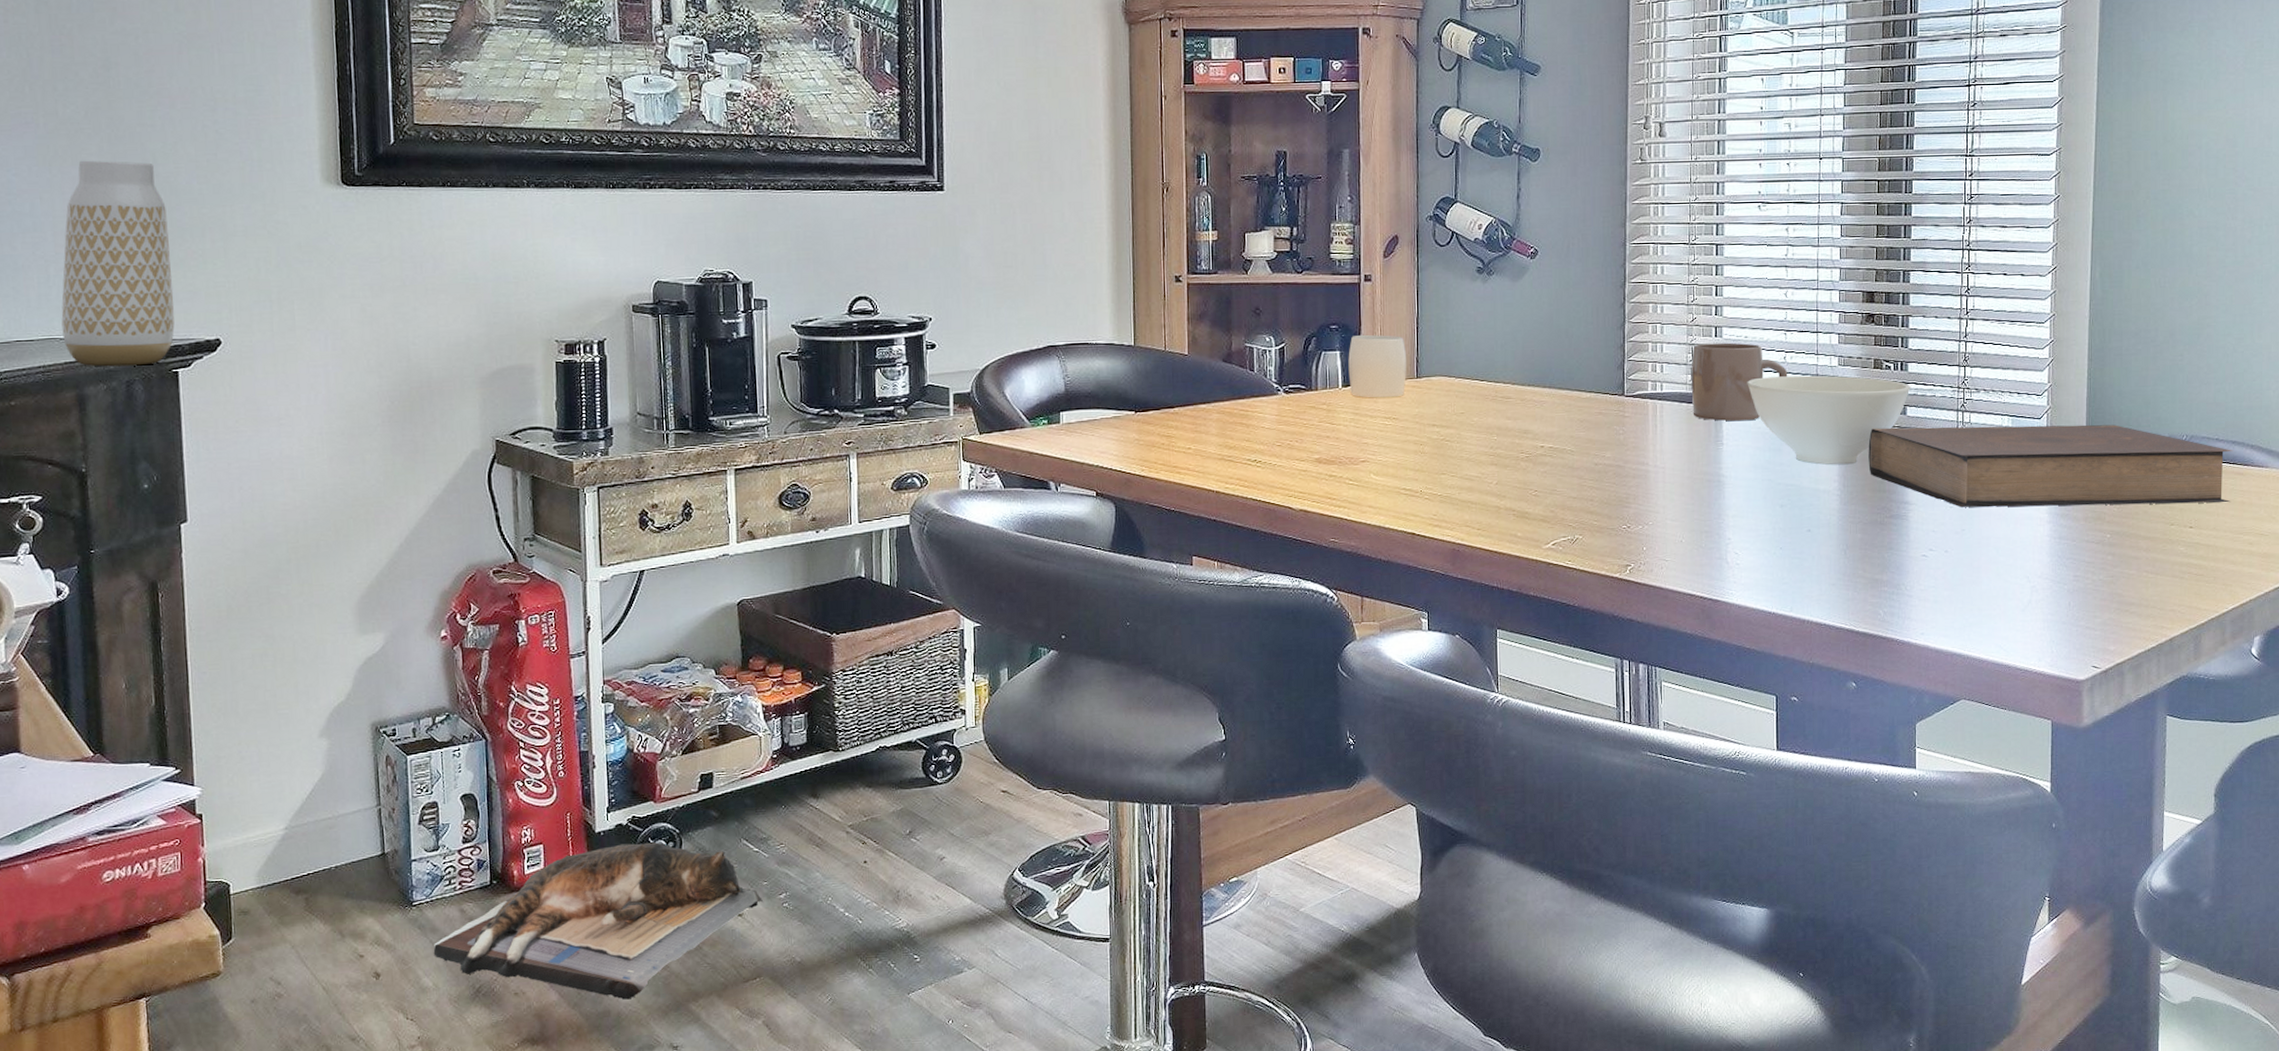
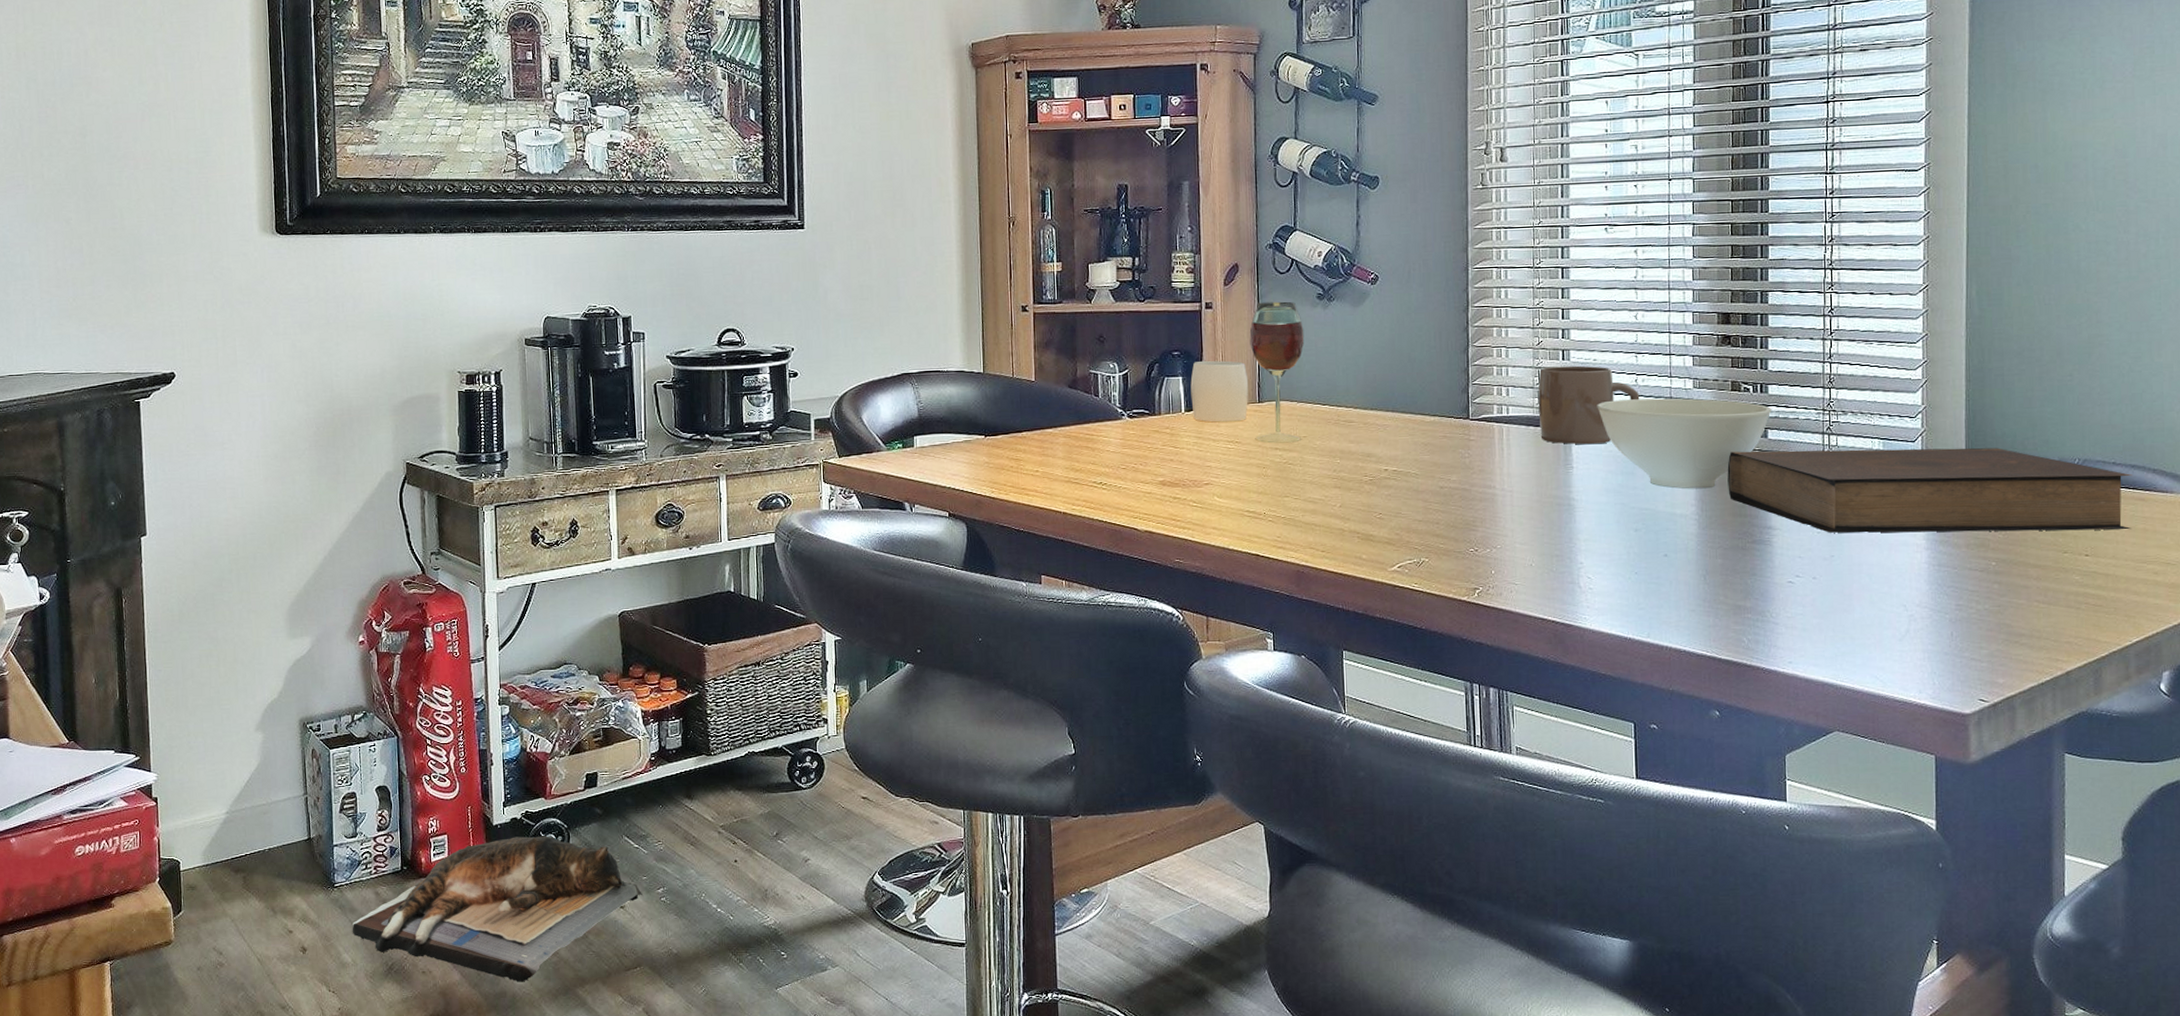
vase: present [61,160,175,367] -> none [45,216,138,398]
wineglass: none [1408,274,1464,420] -> present [1249,301,1305,444]

